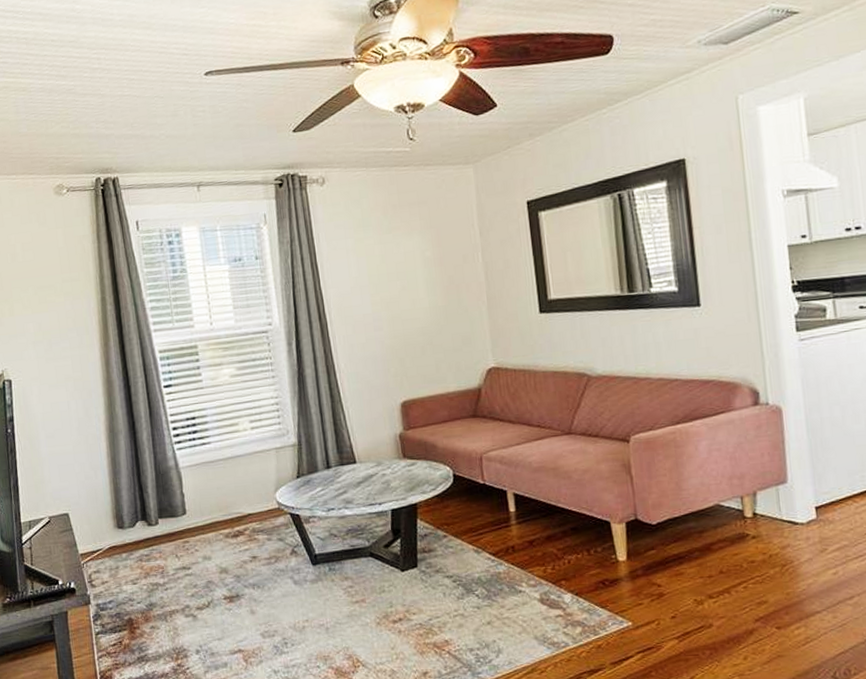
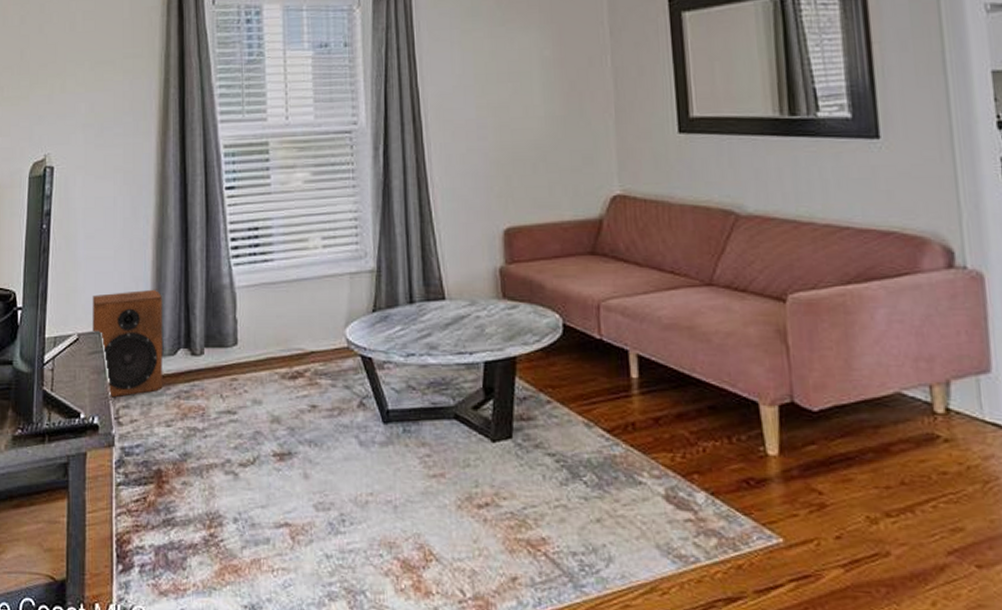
speaker: none [58,474,127,566] -> present [92,289,163,398]

